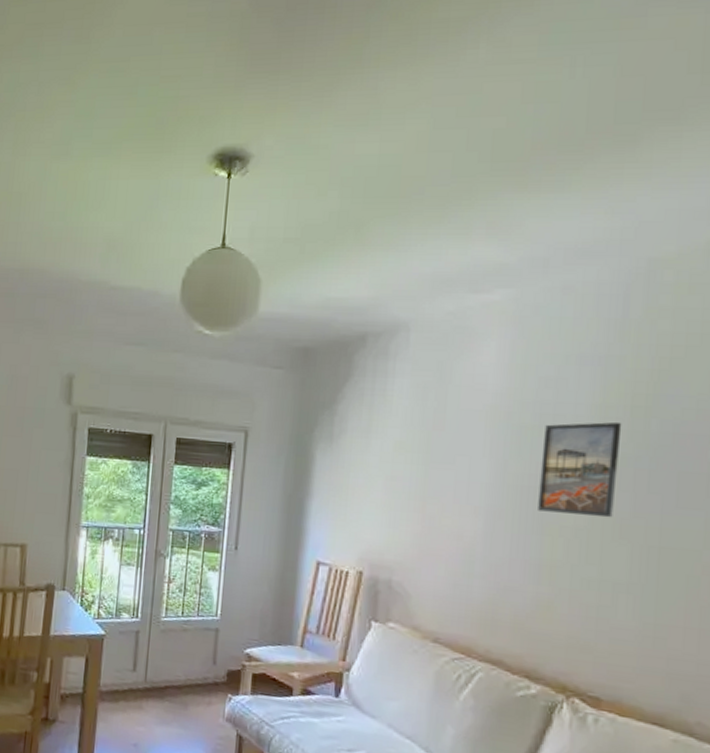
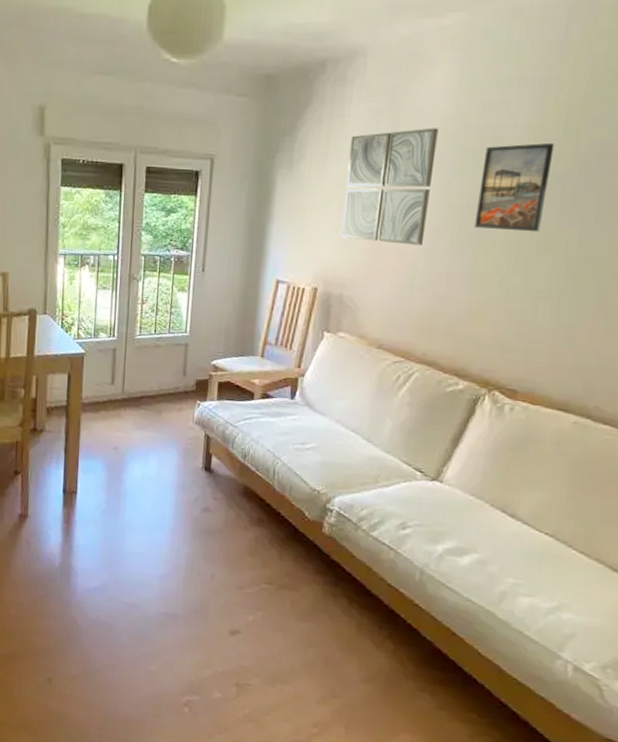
wall art: none [387,404,491,529] -> present [341,128,439,246]

